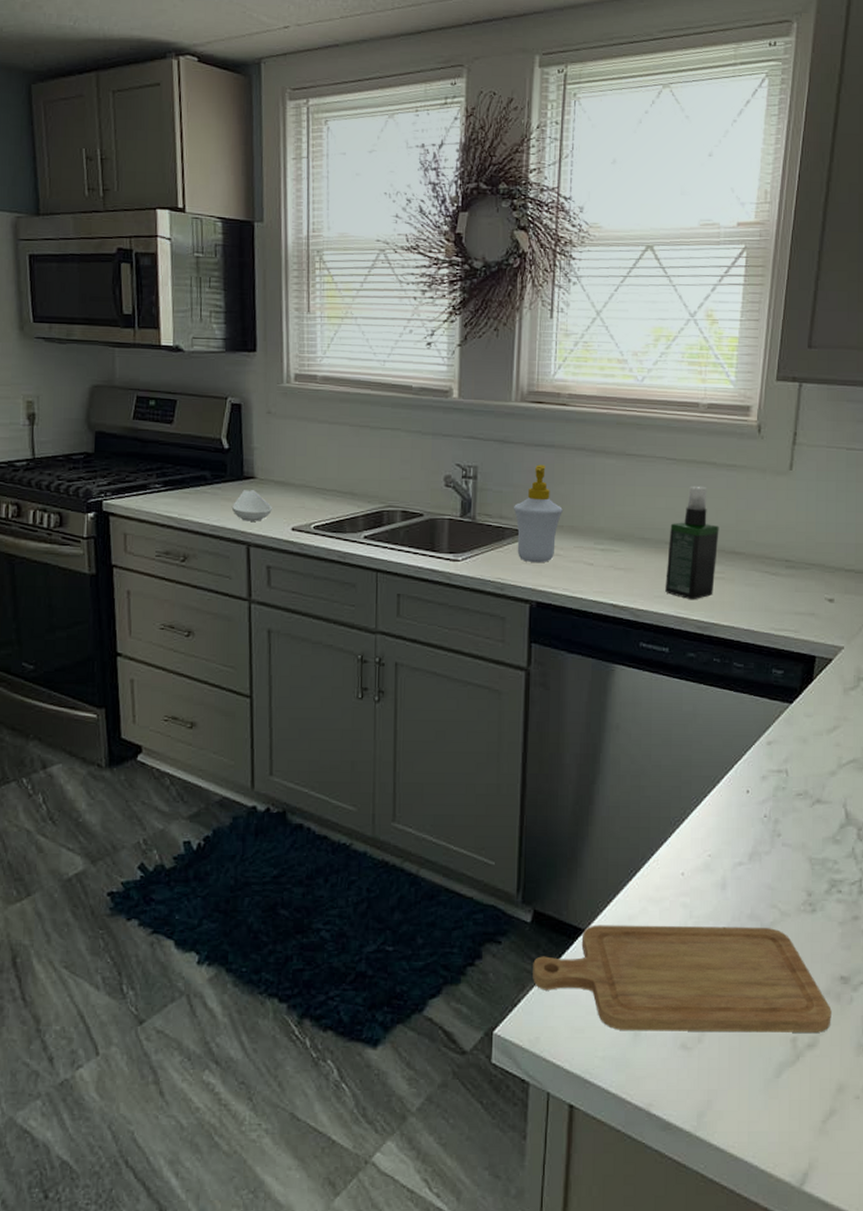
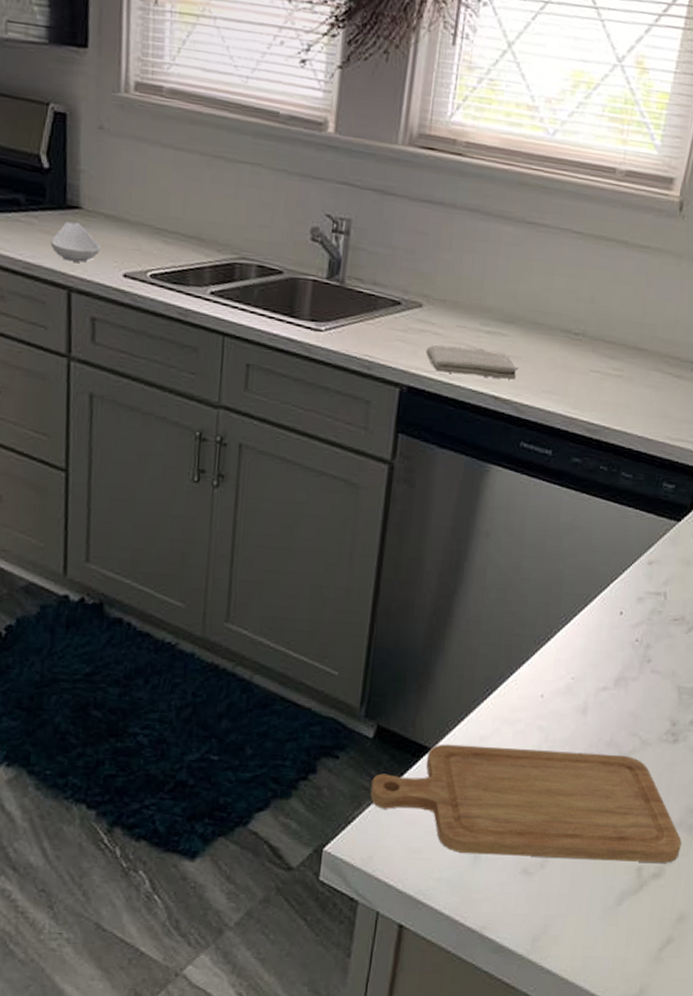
soap bottle: present [514,464,563,562] -> none [390,224,447,341]
washcloth: none [550,564,631,589] -> present [426,345,518,380]
spray bottle: present [665,485,719,600] -> none [555,266,623,399]

